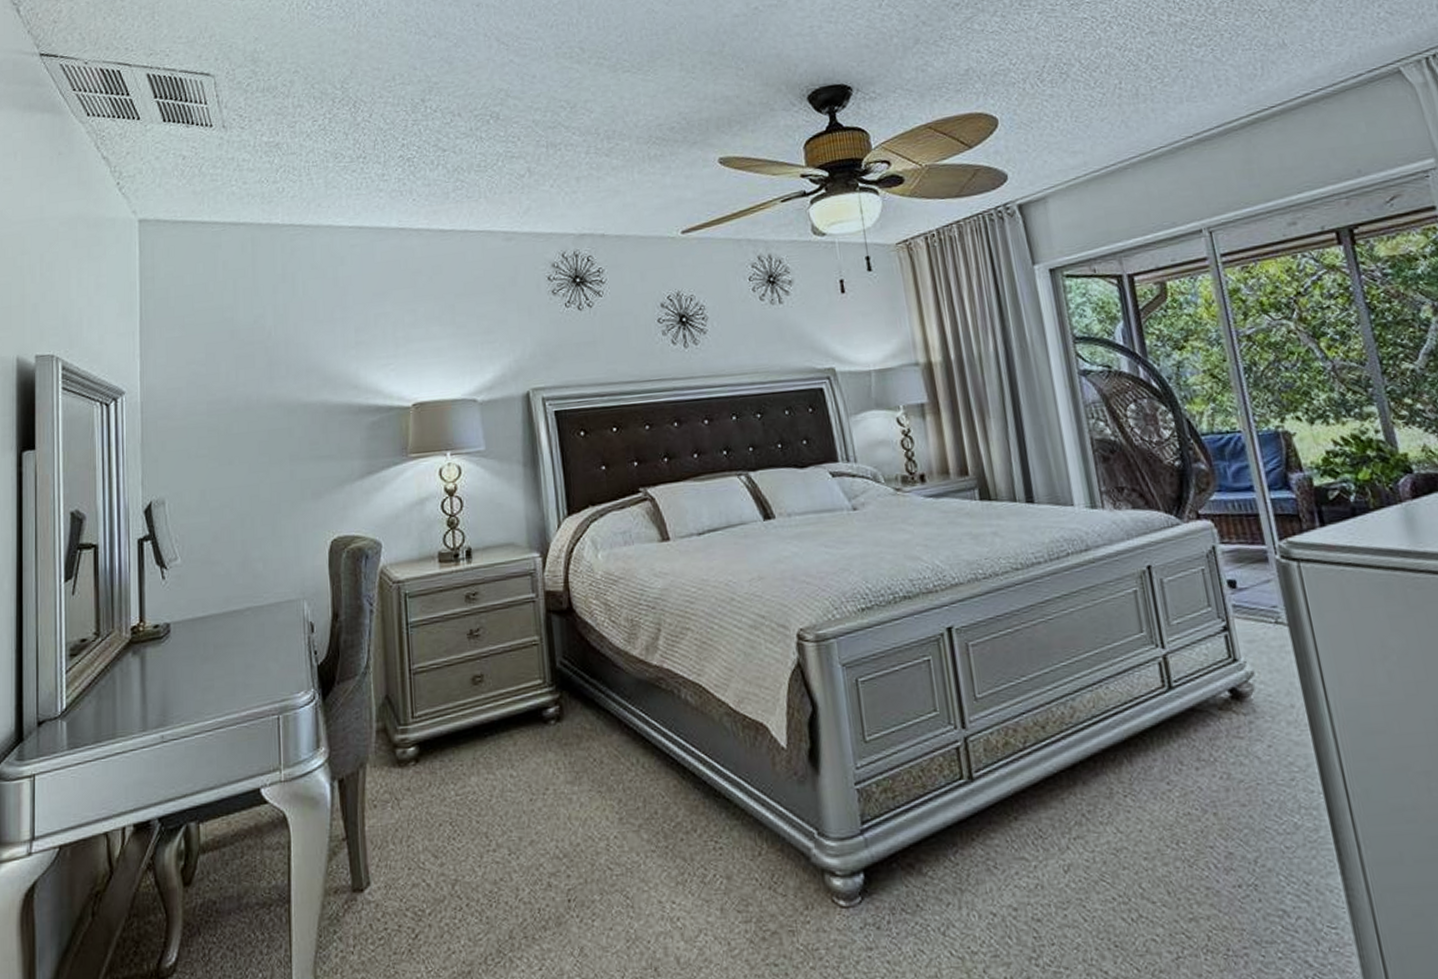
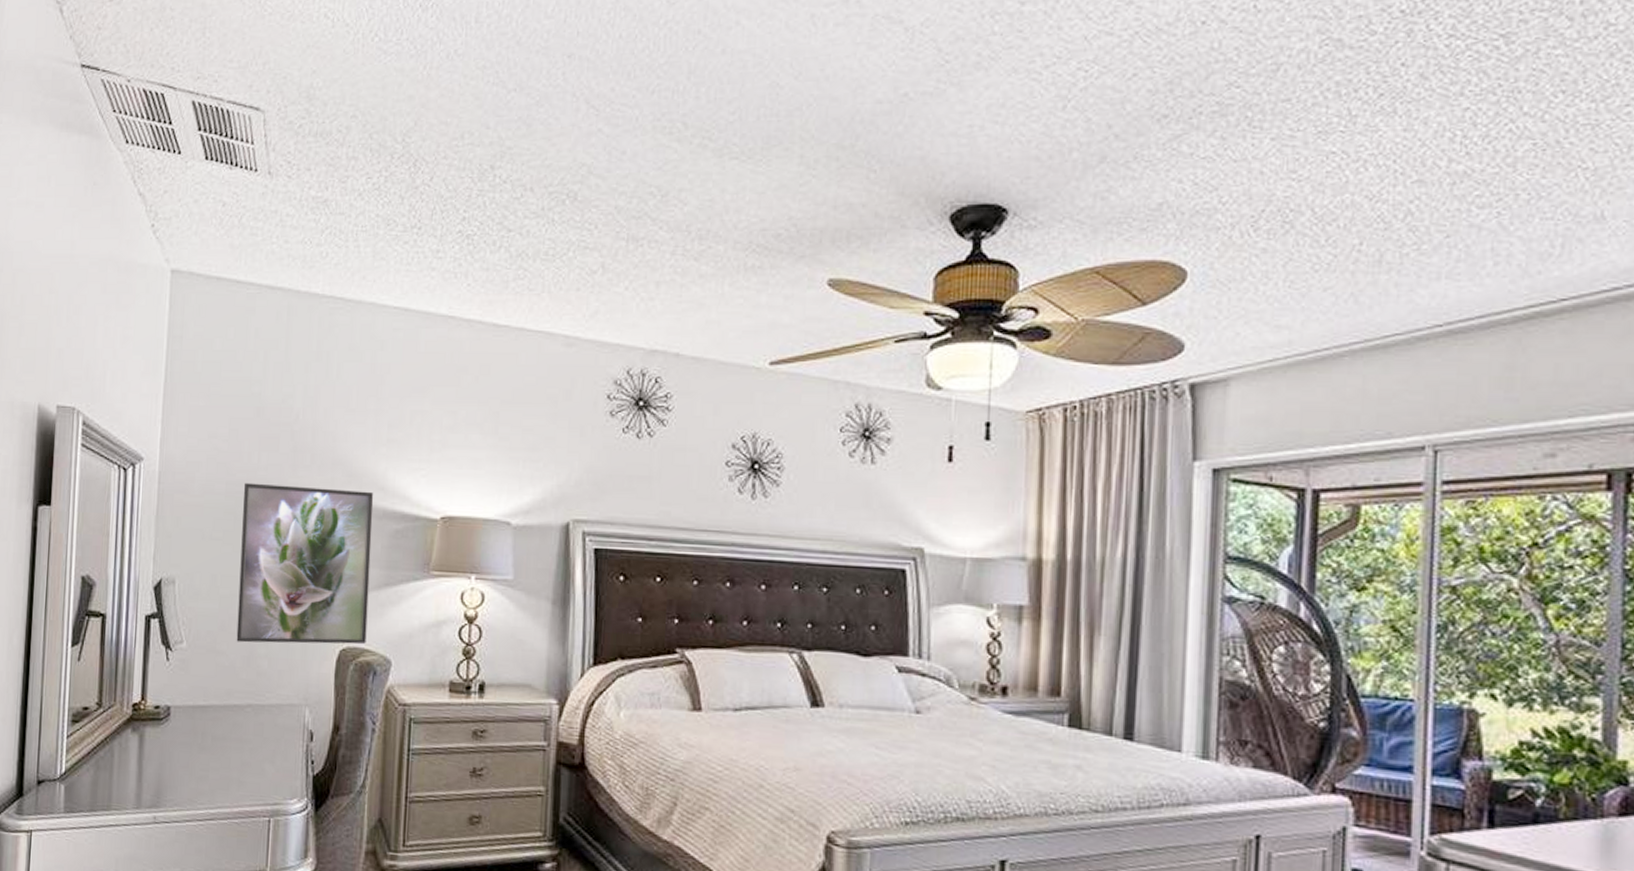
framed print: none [225,391,356,550] -> present [236,482,374,644]

